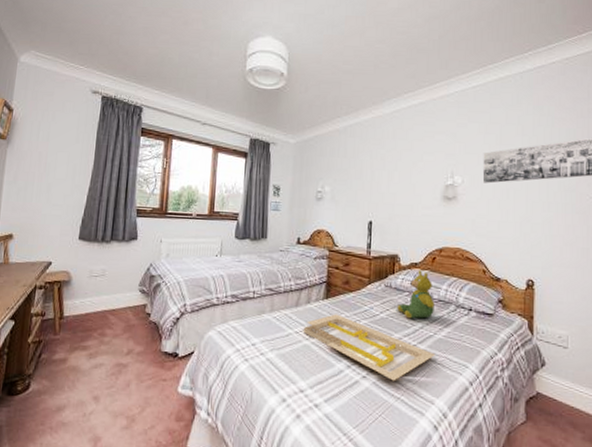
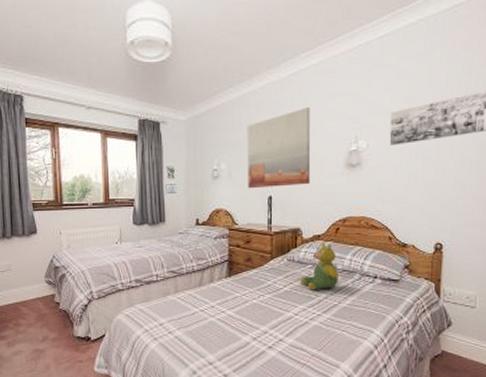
serving tray: present [304,314,436,381] -> none [209,291,340,349]
wall art: none [350,142,410,213] -> present [247,107,311,189]

